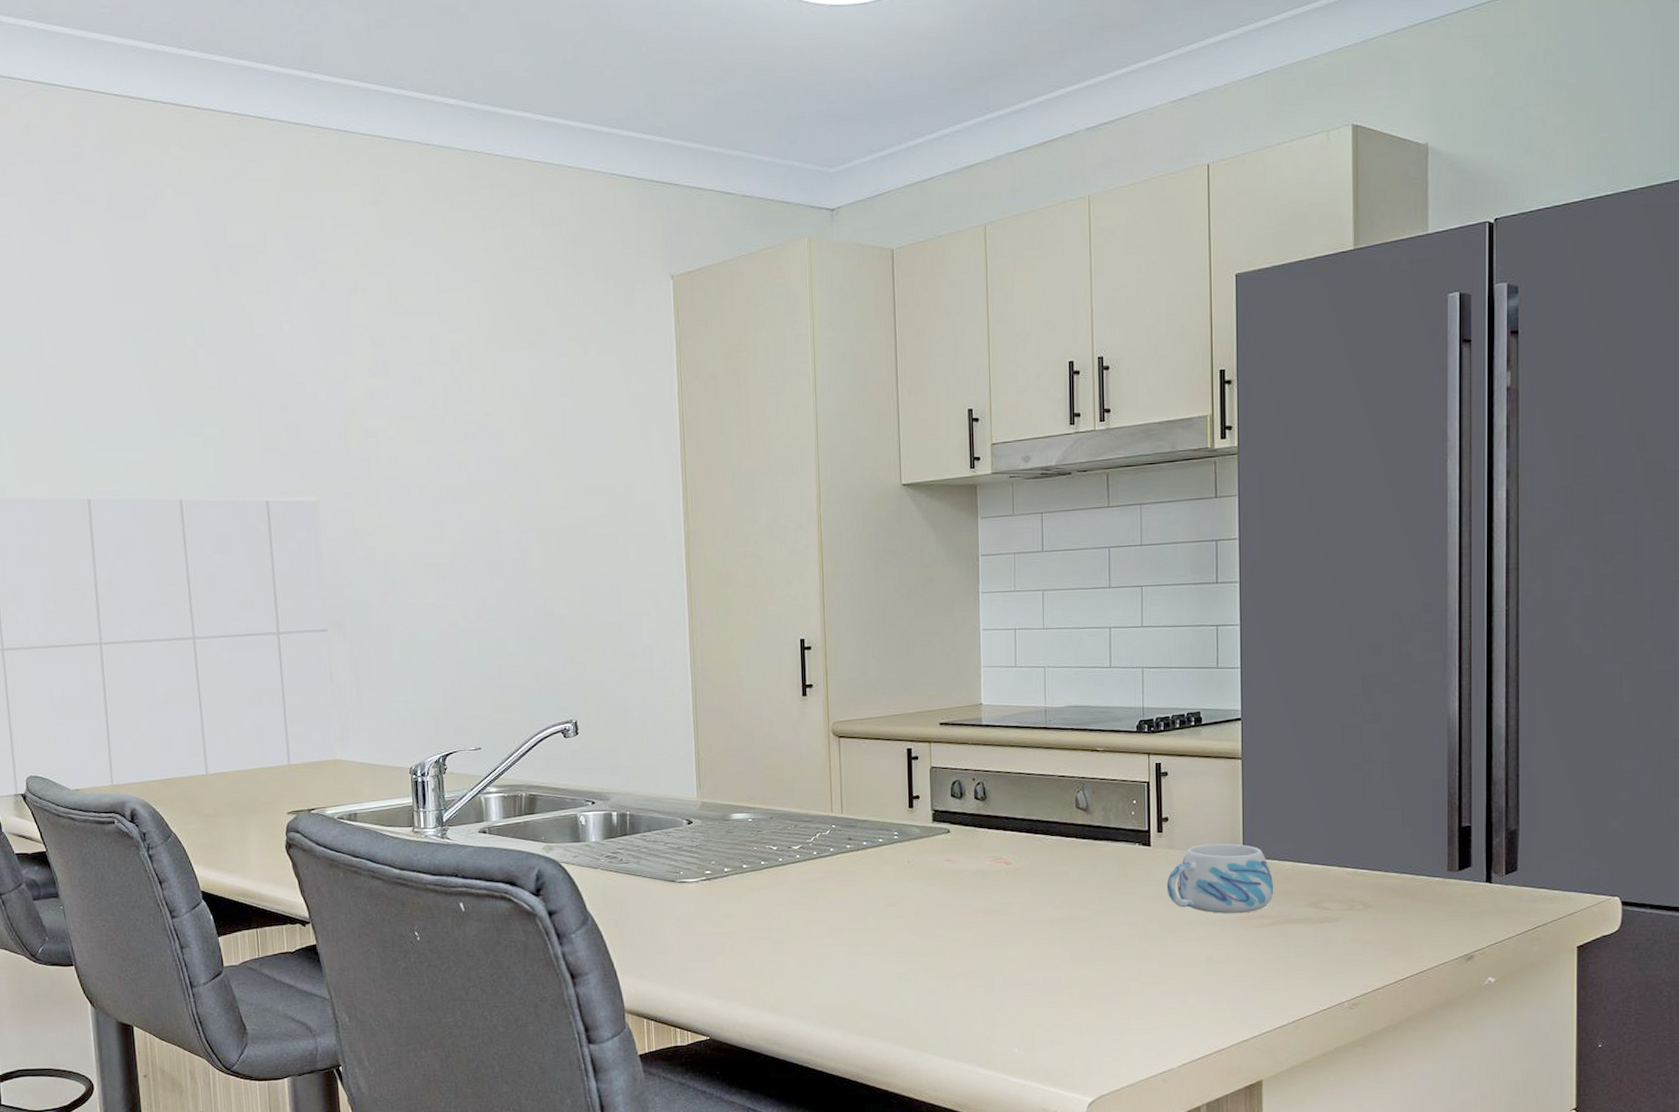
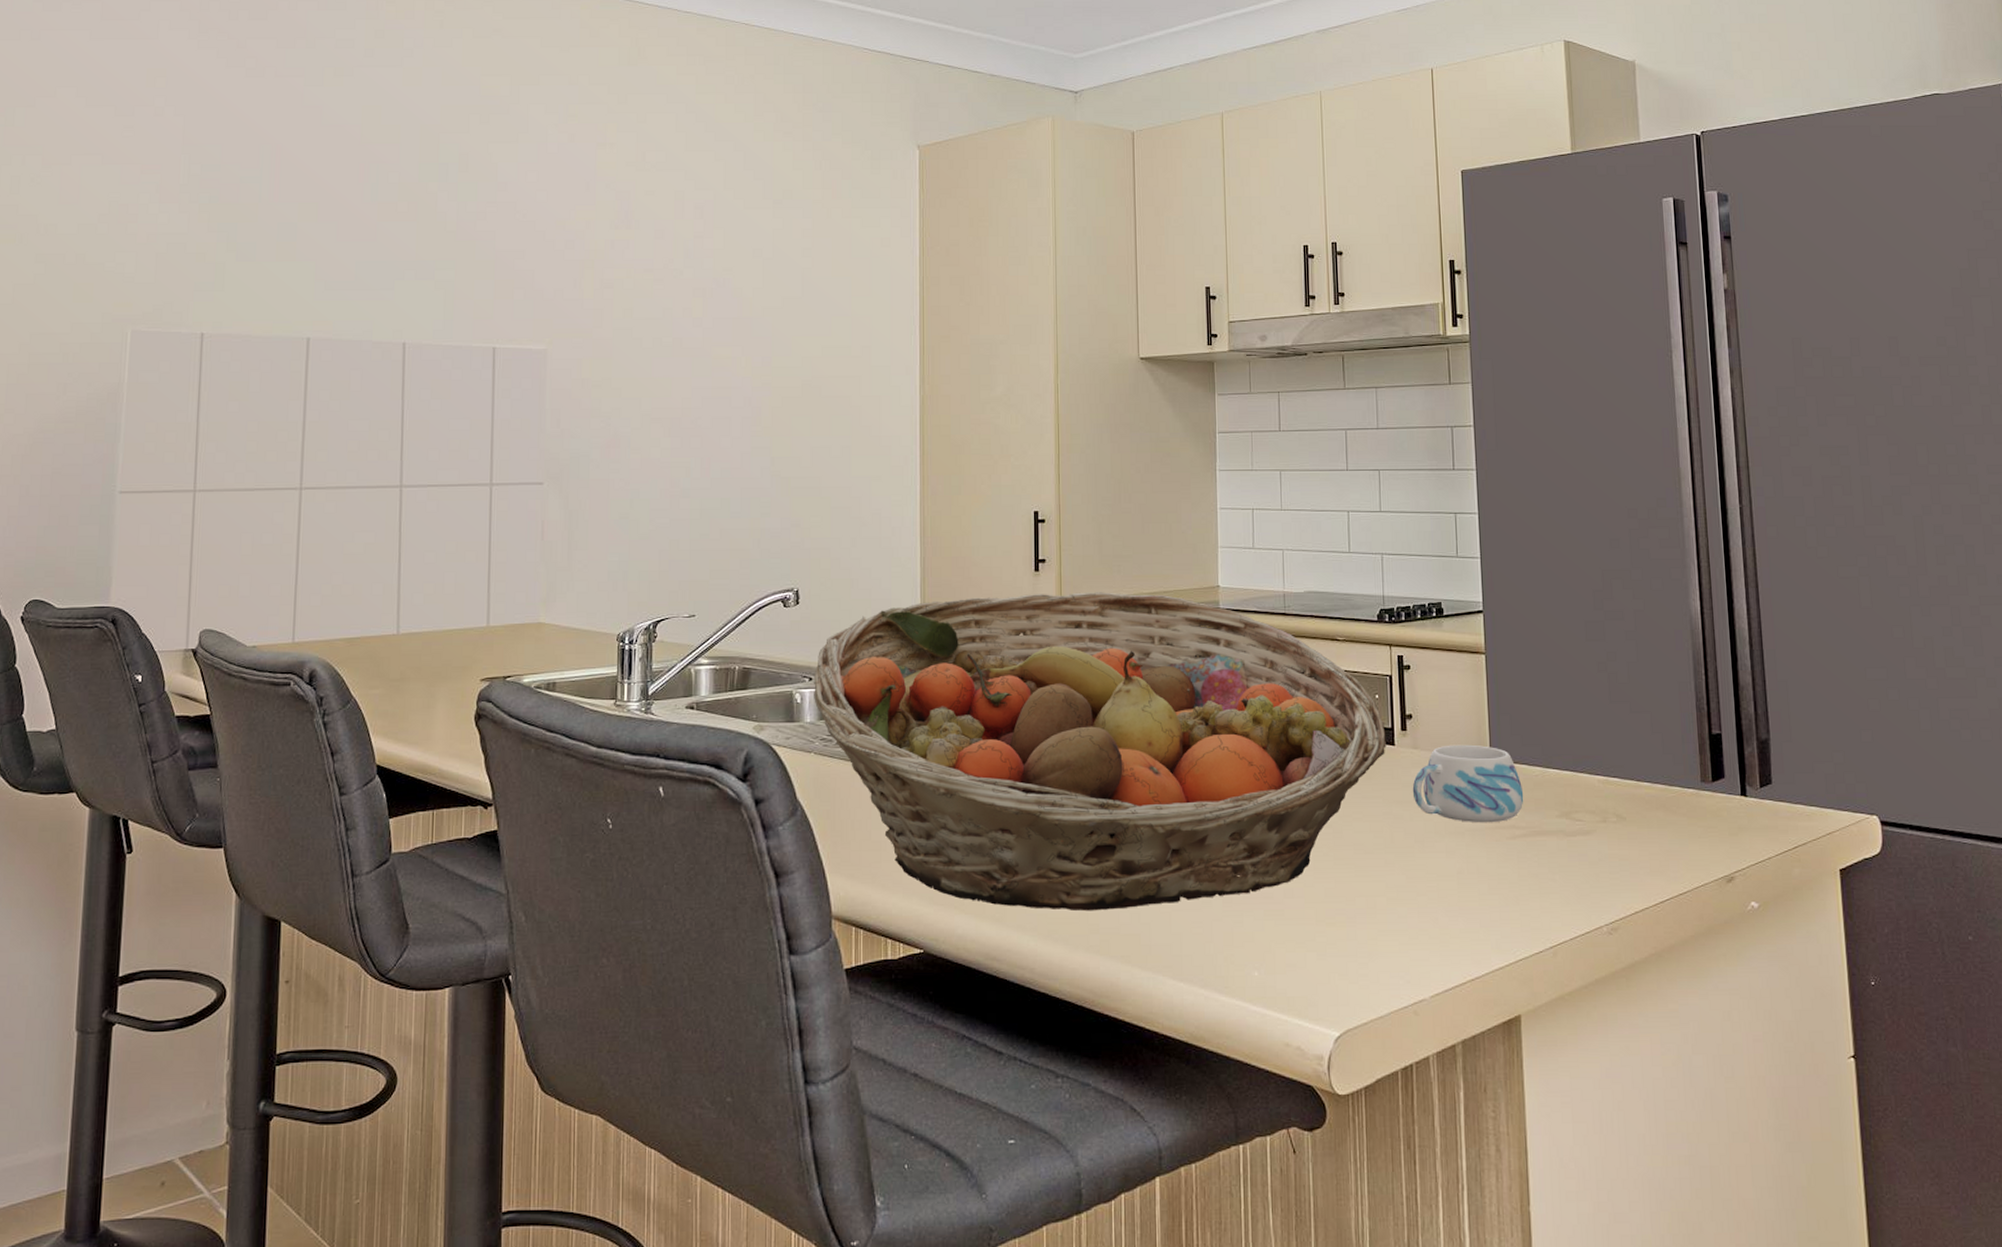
fruit basket: none [596,713,1143,1001] -> present [814,592,1386,911]

